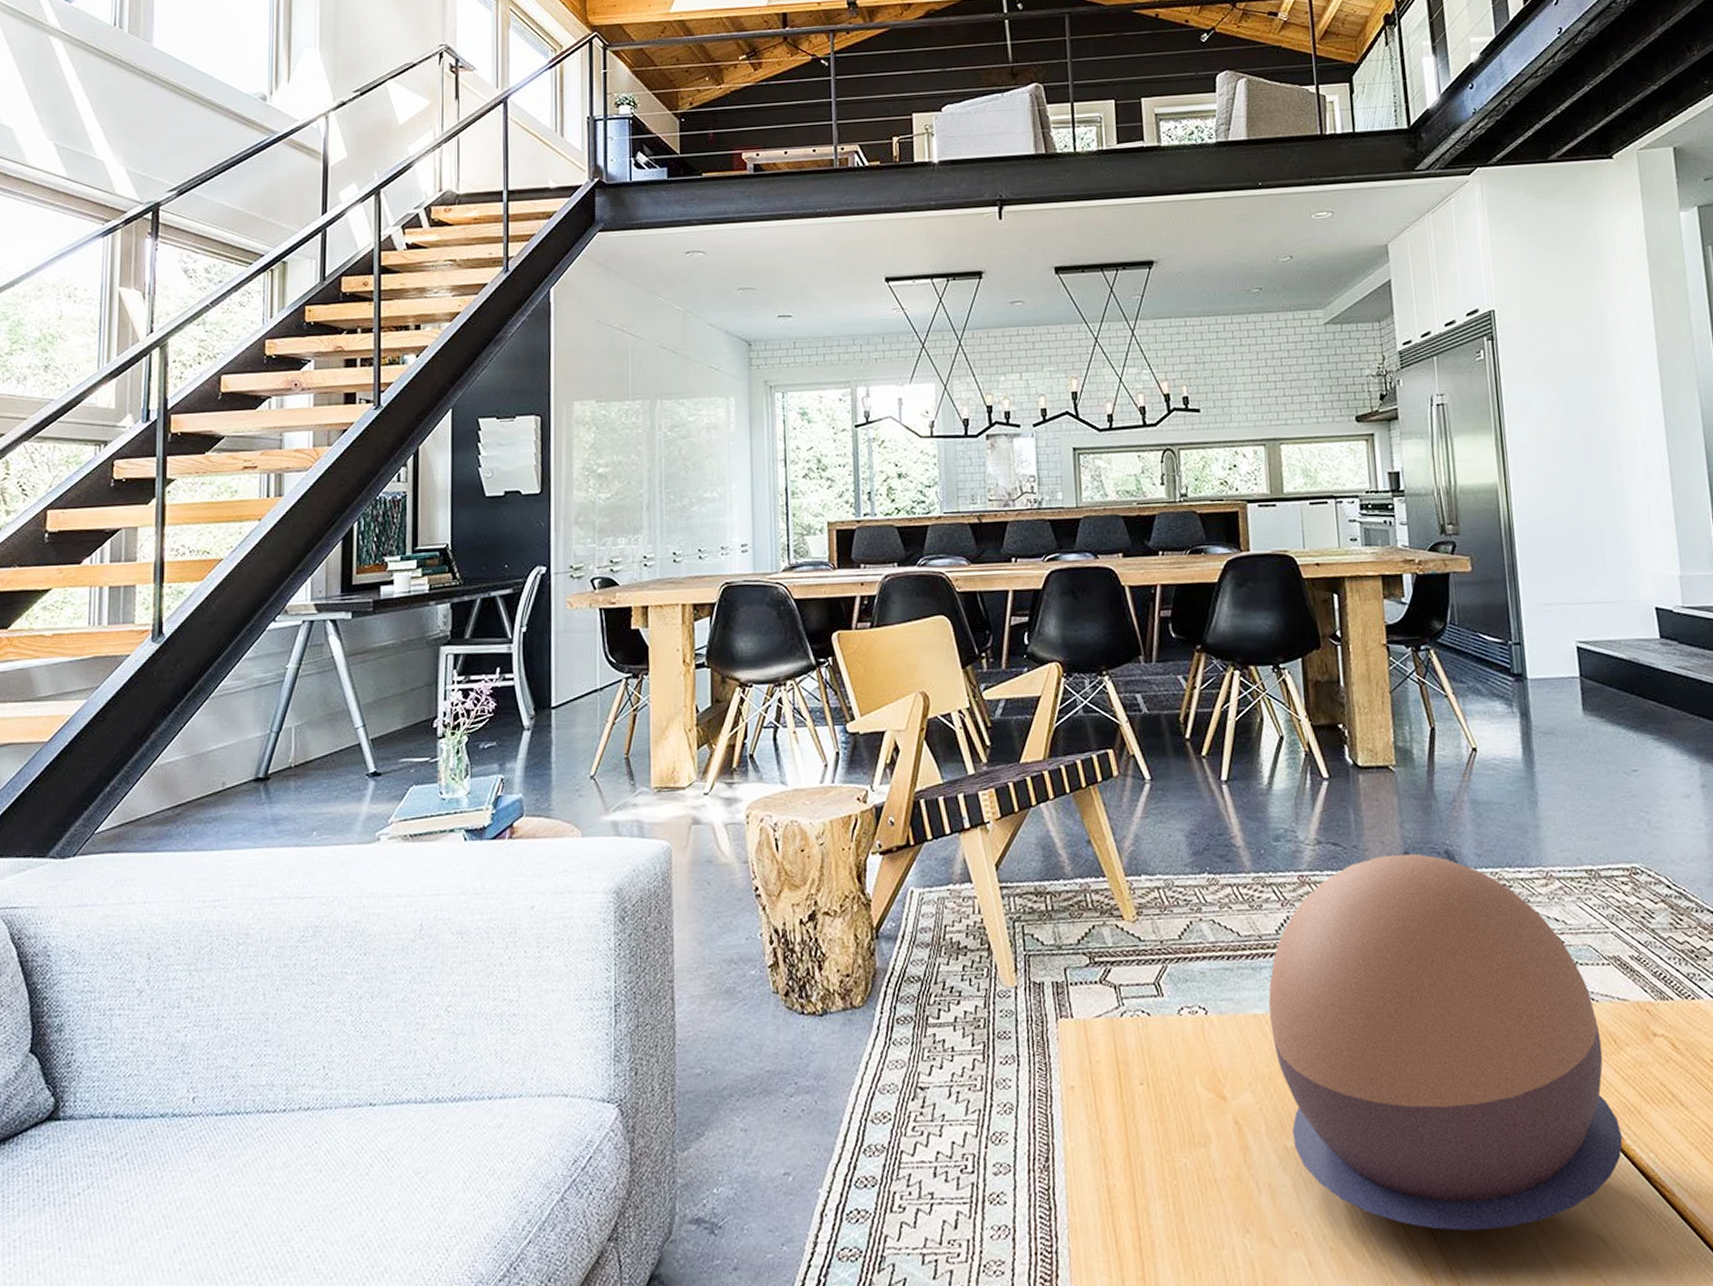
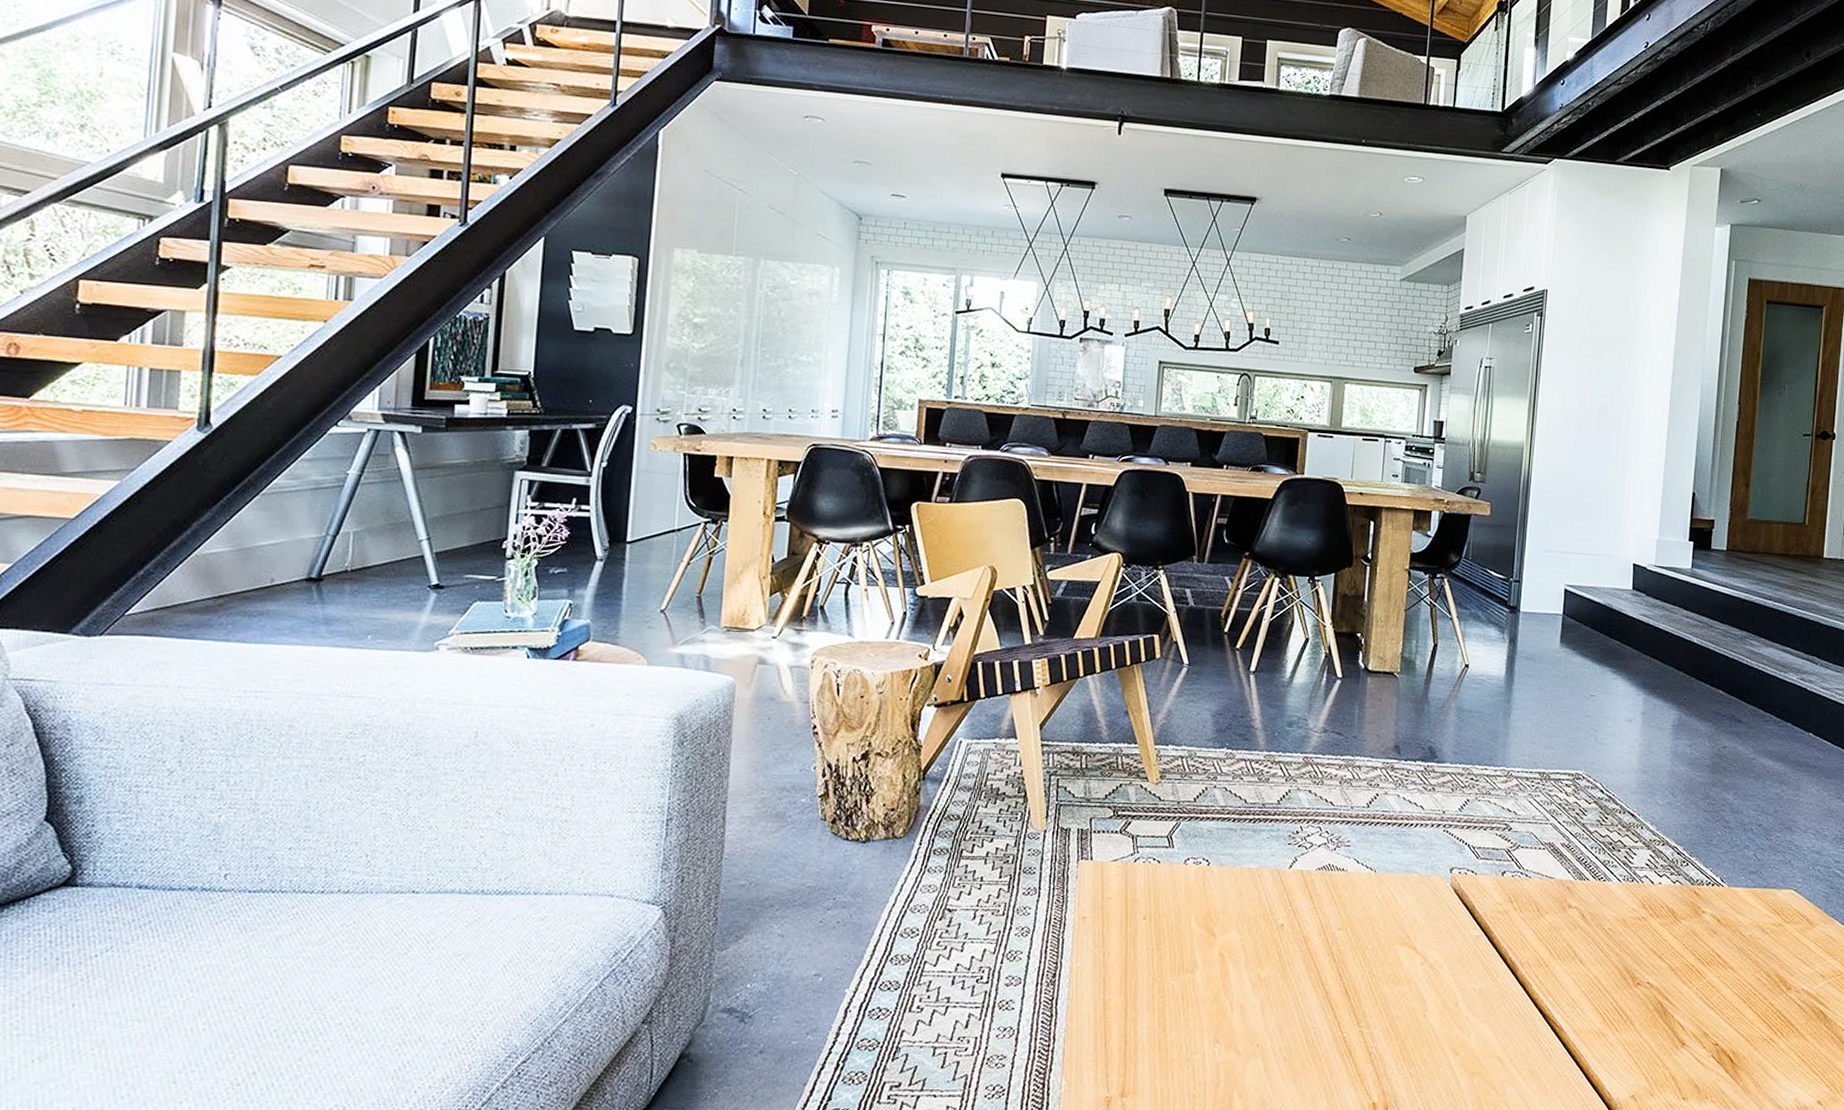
decorative bowl: present [1268,853,1623,1231] -> none [1261,746,1531,1050]

